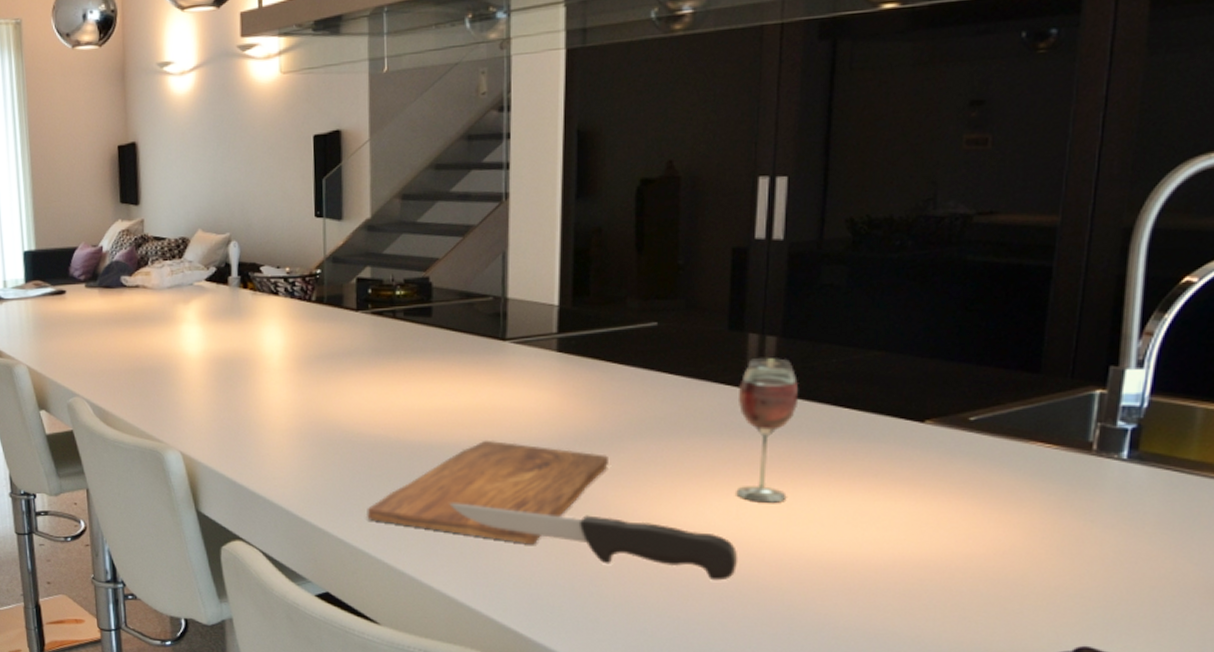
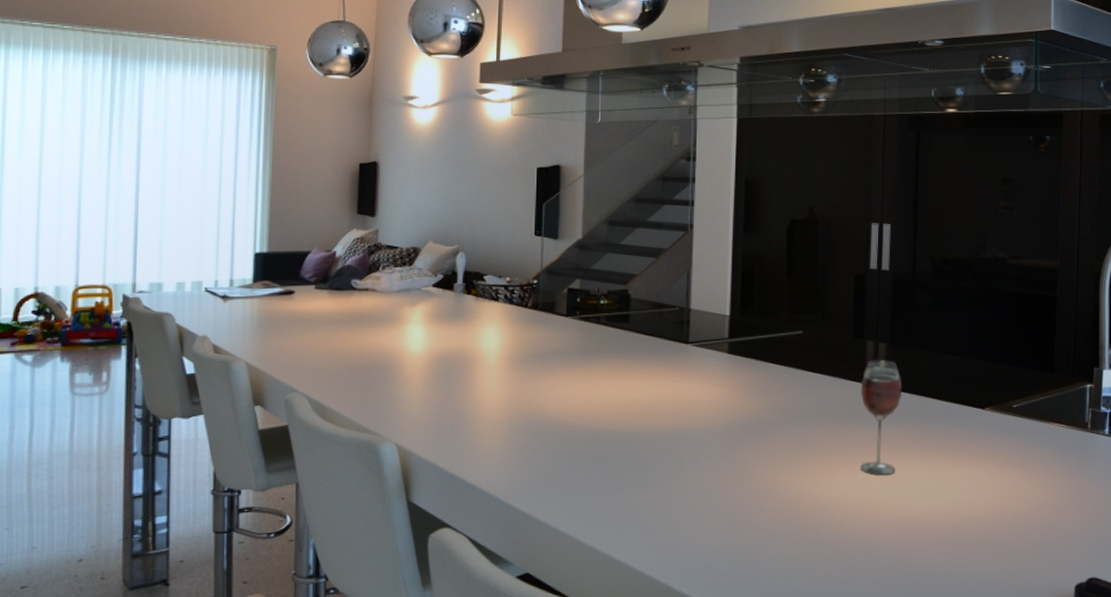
cutting board: present [367,440,608,545] -> none [567,428,766,519]
kitchen knife: present [449,503,738,581] -> none [638,484,863,542]

